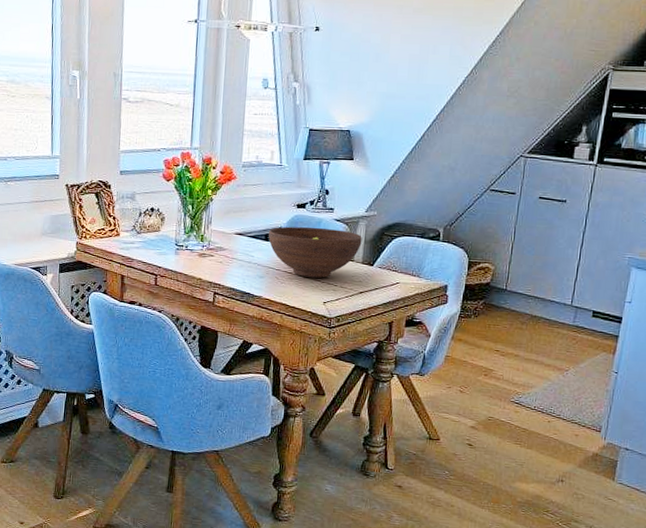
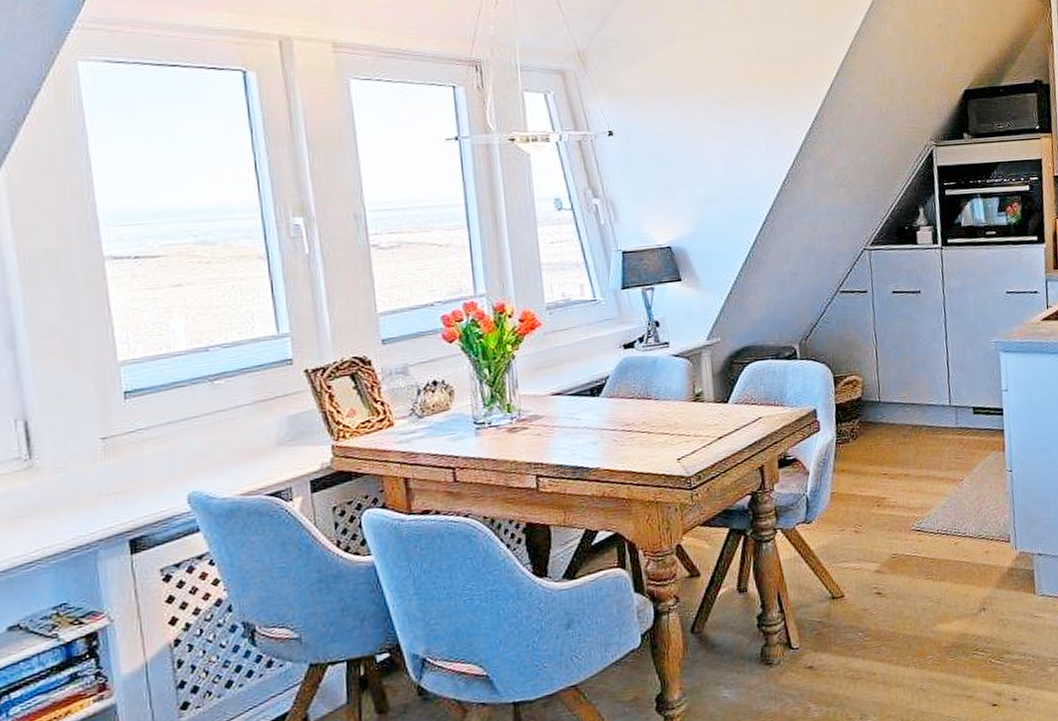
fruit bowl: present [269,226,362,278] -> none [594,366,710,433]

